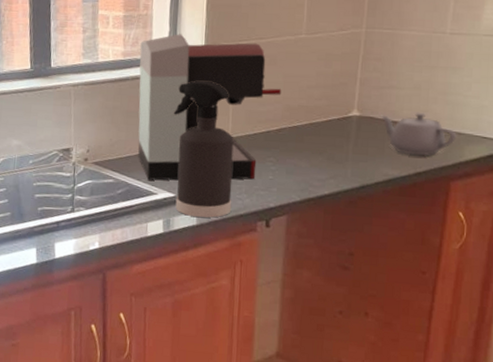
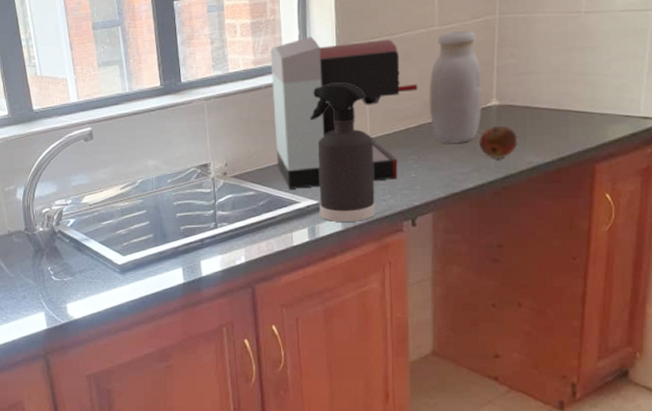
jar: none [291,41,345,150] -> present [429,31,482,143]
fruit: none [338,136,376,170] -> present [479,125,518,160]
teapot: present [381,112,457,156] -> none [521,95,599,141]

